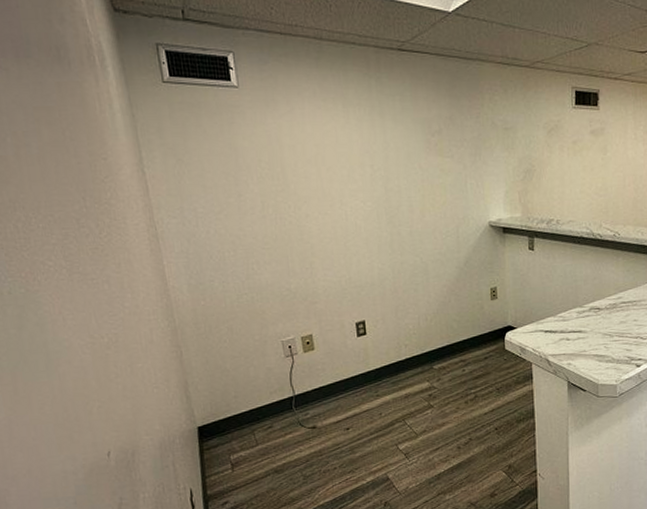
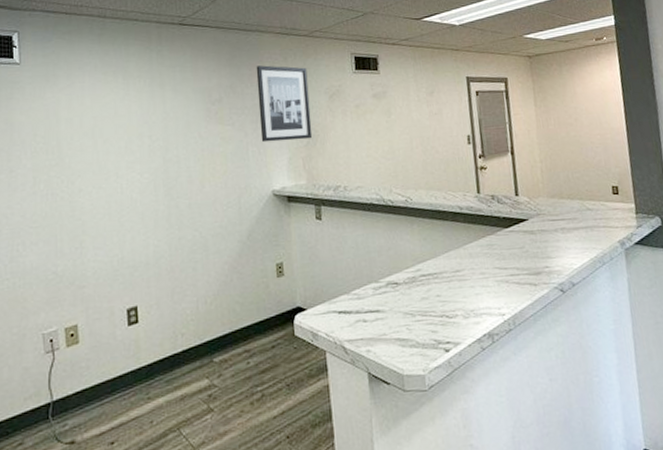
wall art: none [475,97,529,176] -> present [256,65,313,143]

